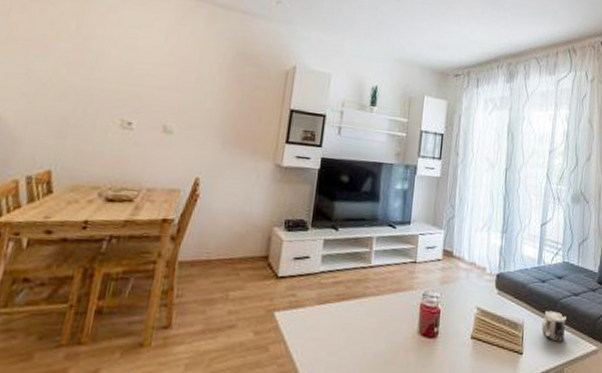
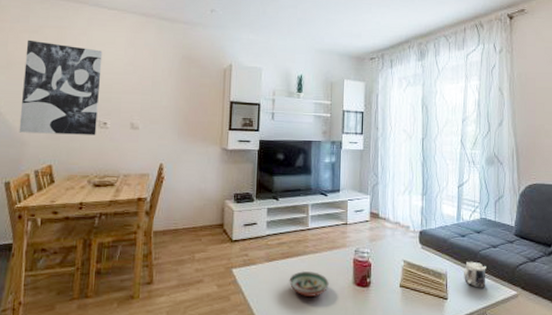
wall art: none [10,11,136,137] -> present [19,39,103,135]
decorative bowl: none [342,317,390,348] -> present [289,271,329,296]

